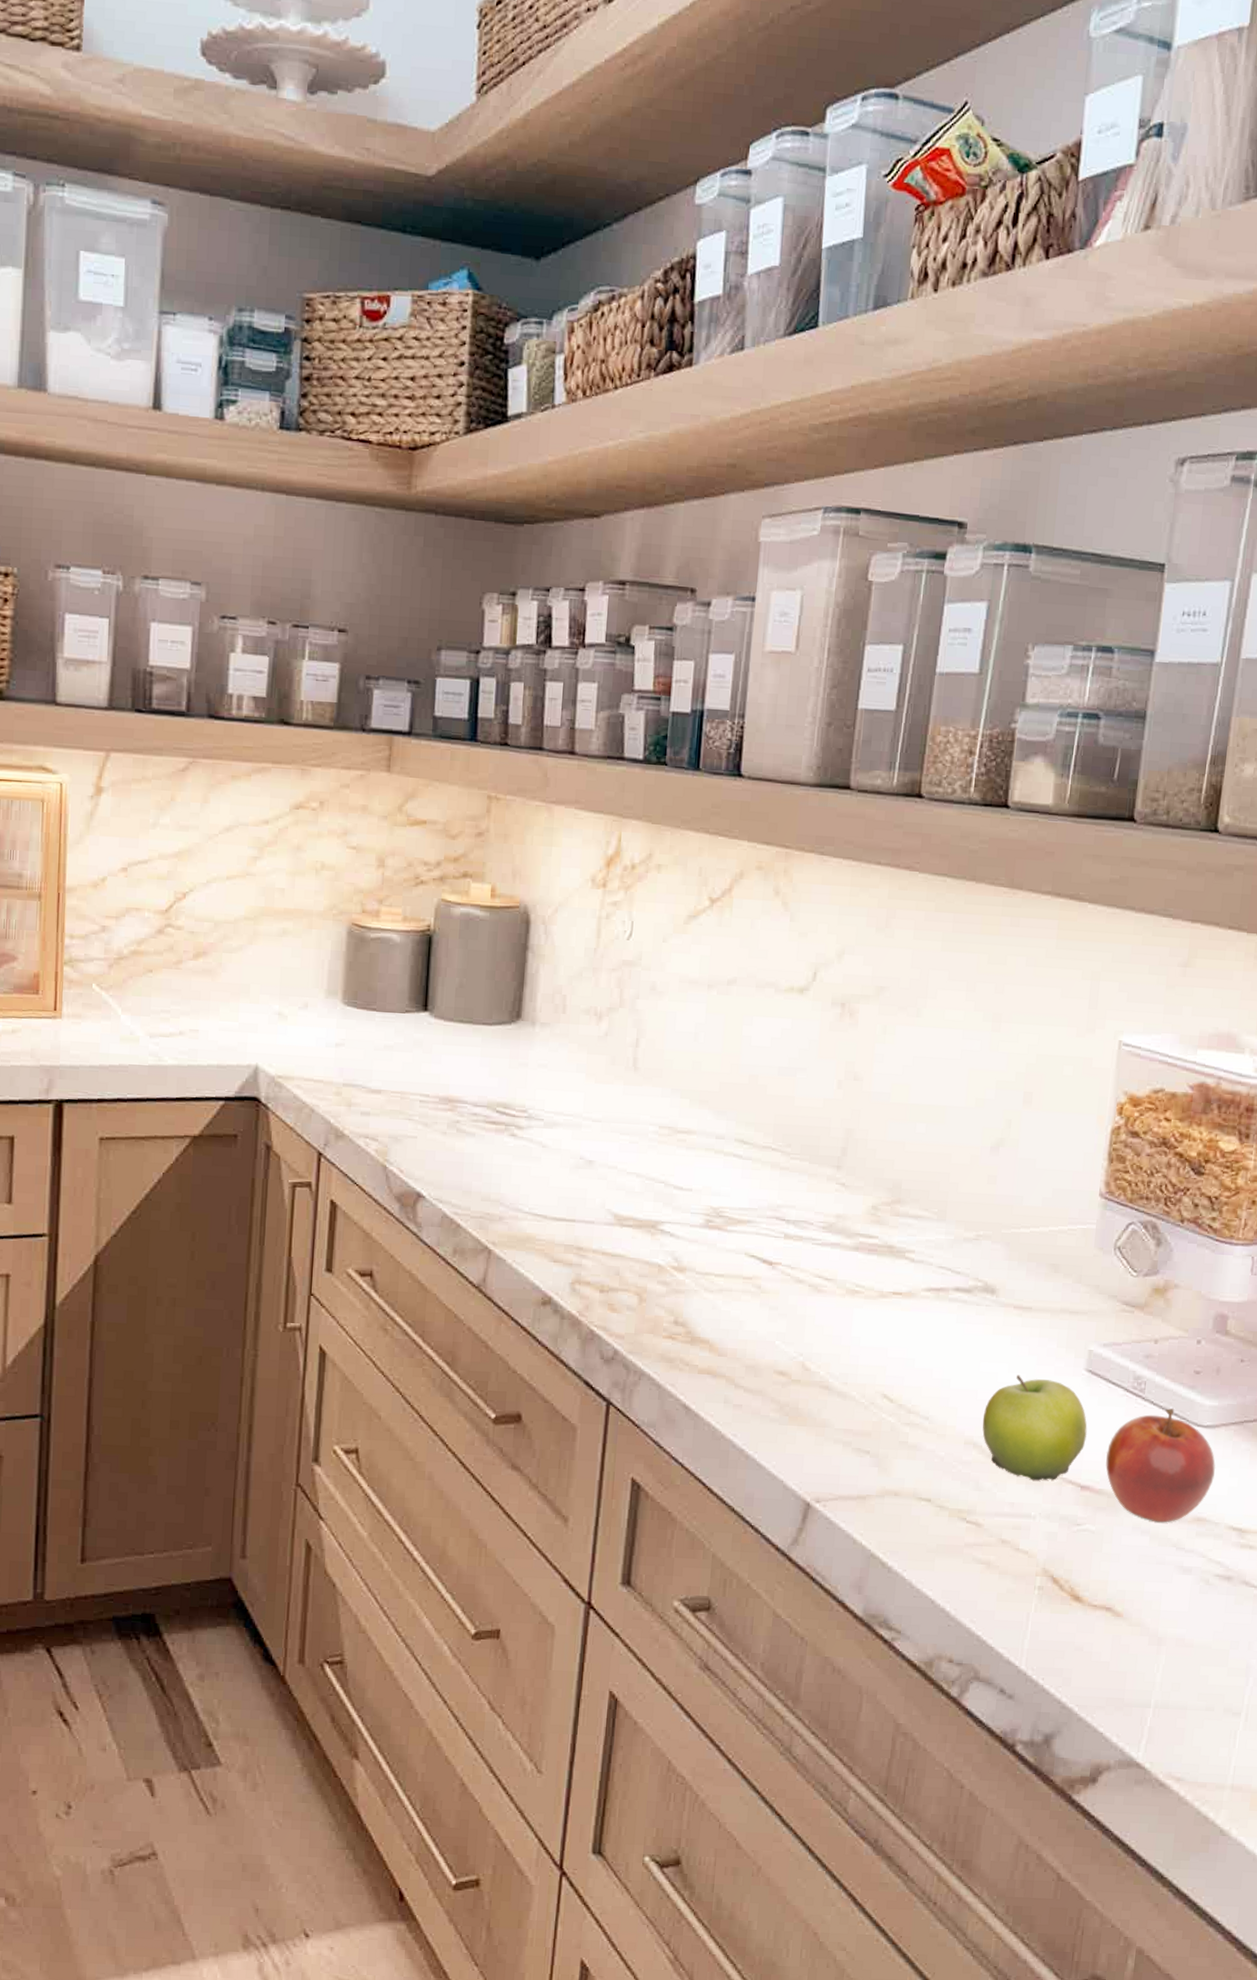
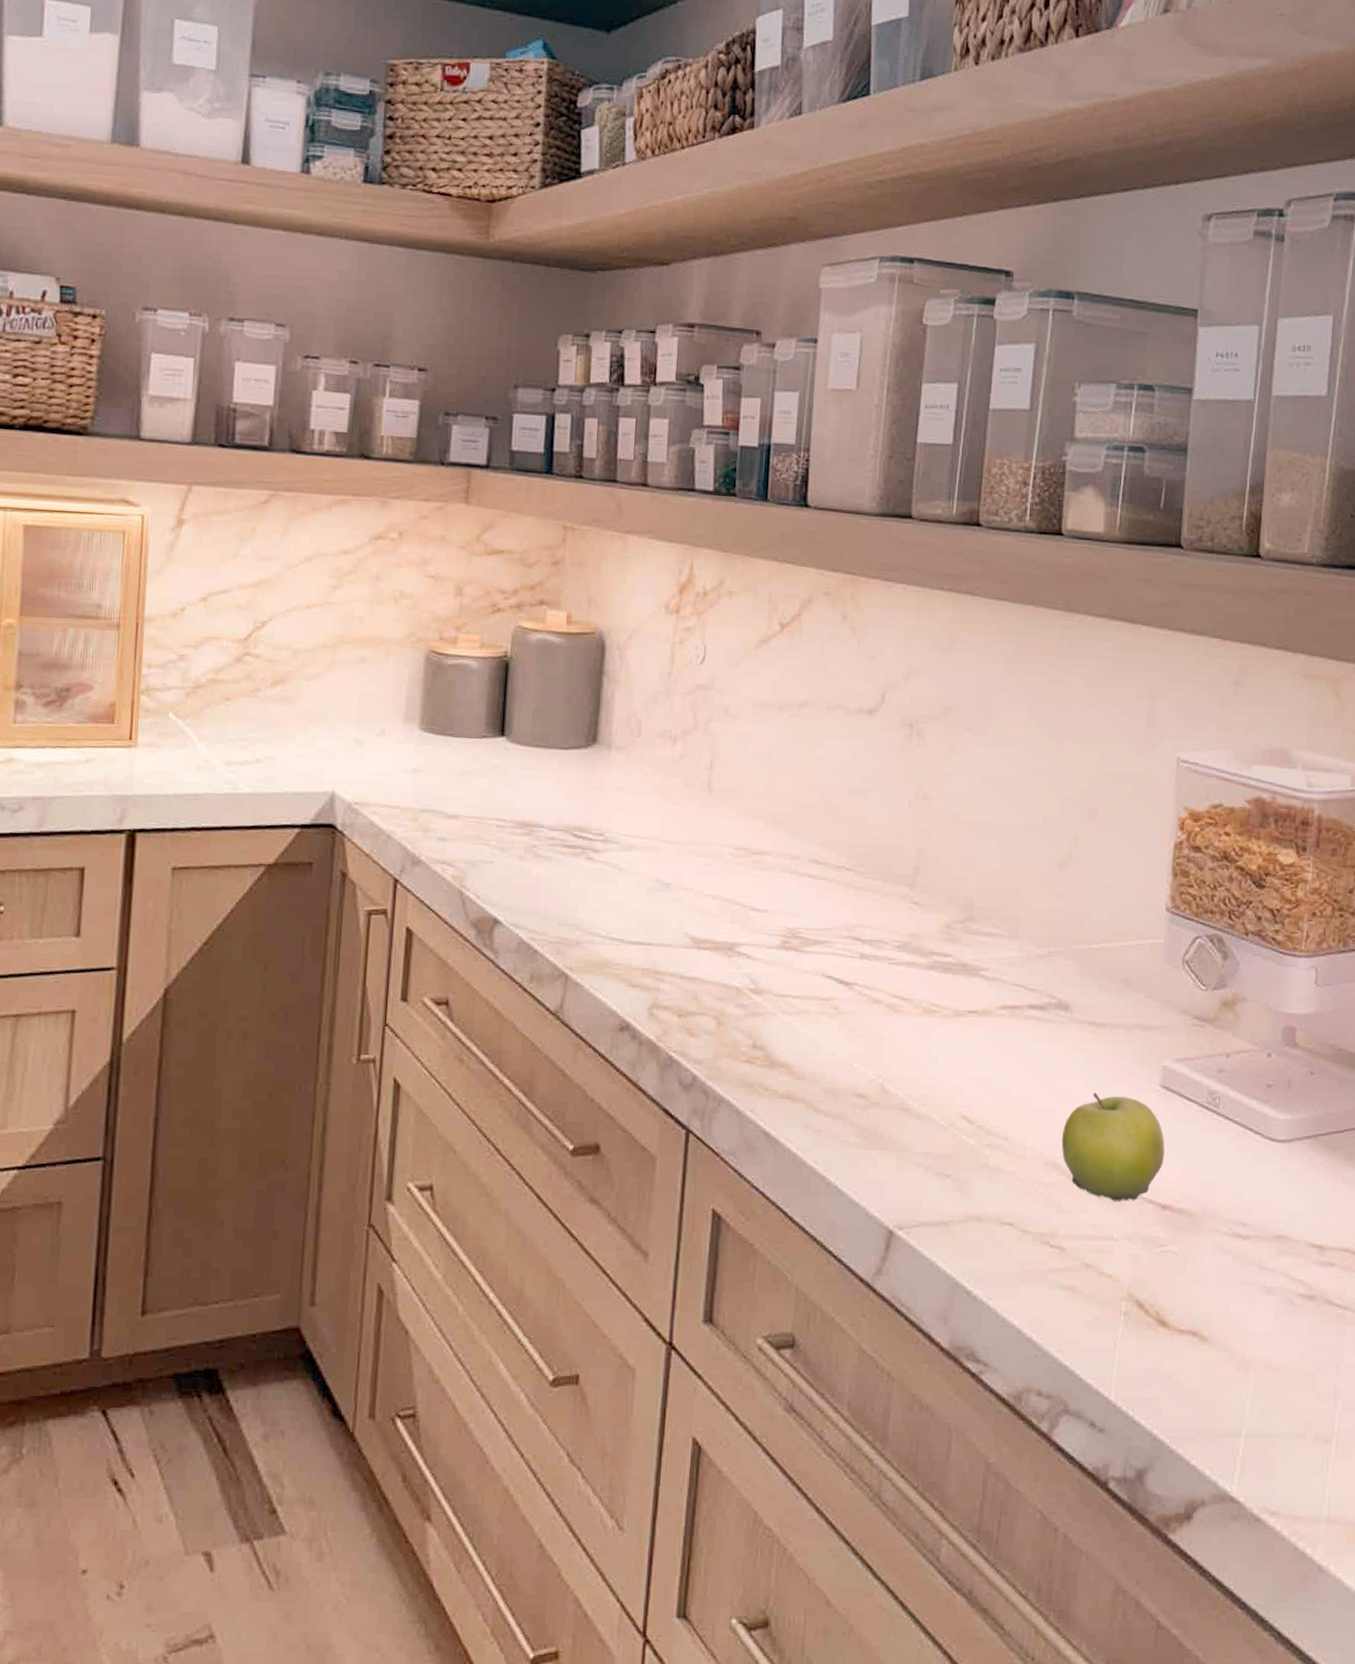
apple: present [1105,1408,1216,1523] -> none [1184,1122,1293,1242]

